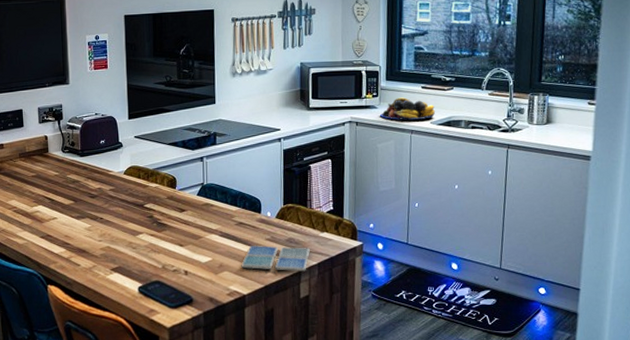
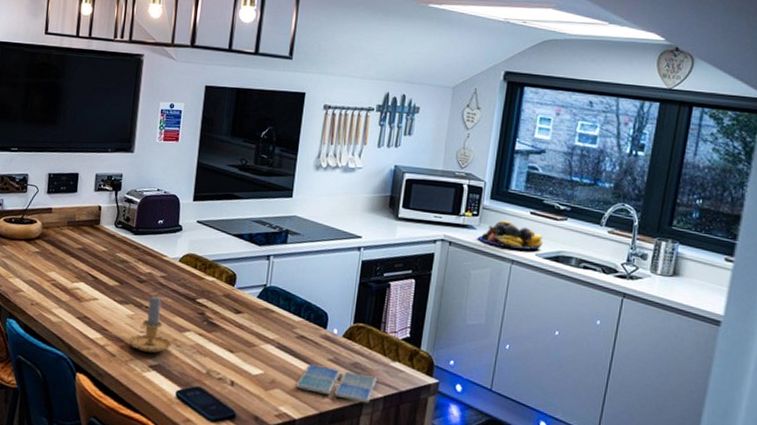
candle: none [89,207,128,258] -> present [128,295,172,354]

